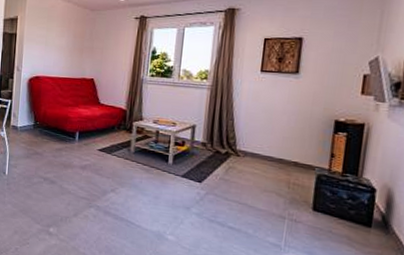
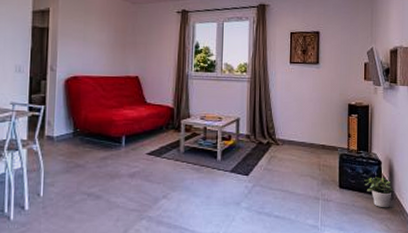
potted plant: none [348,205,391,243] -> present [364,177,393,208]

